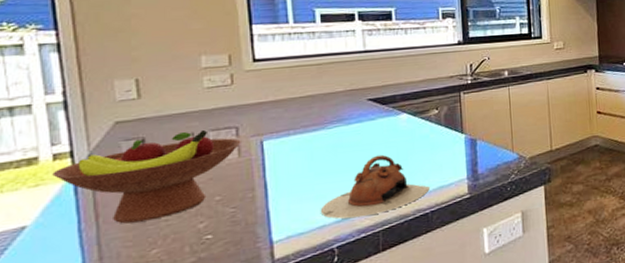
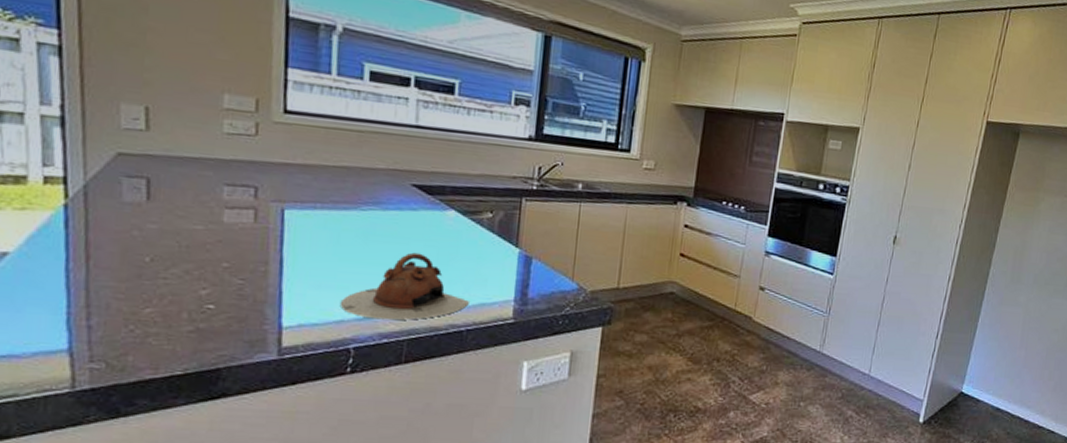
fruit bowl: present [52,129,241,224] -> none [41,178,259,275]

